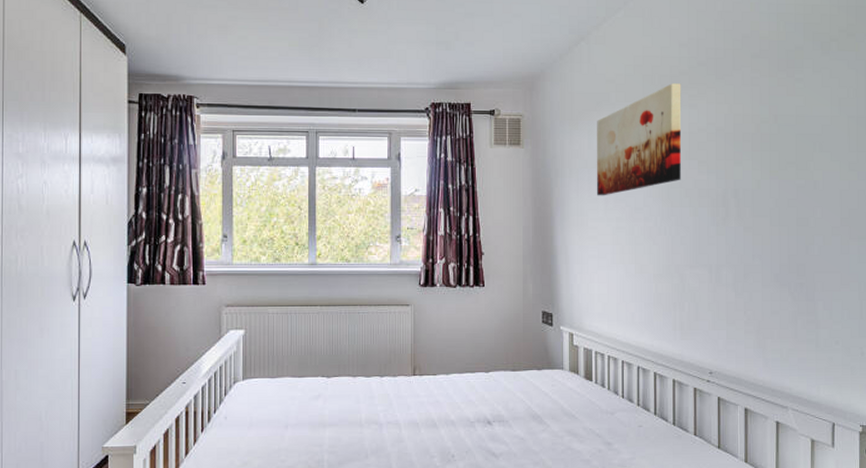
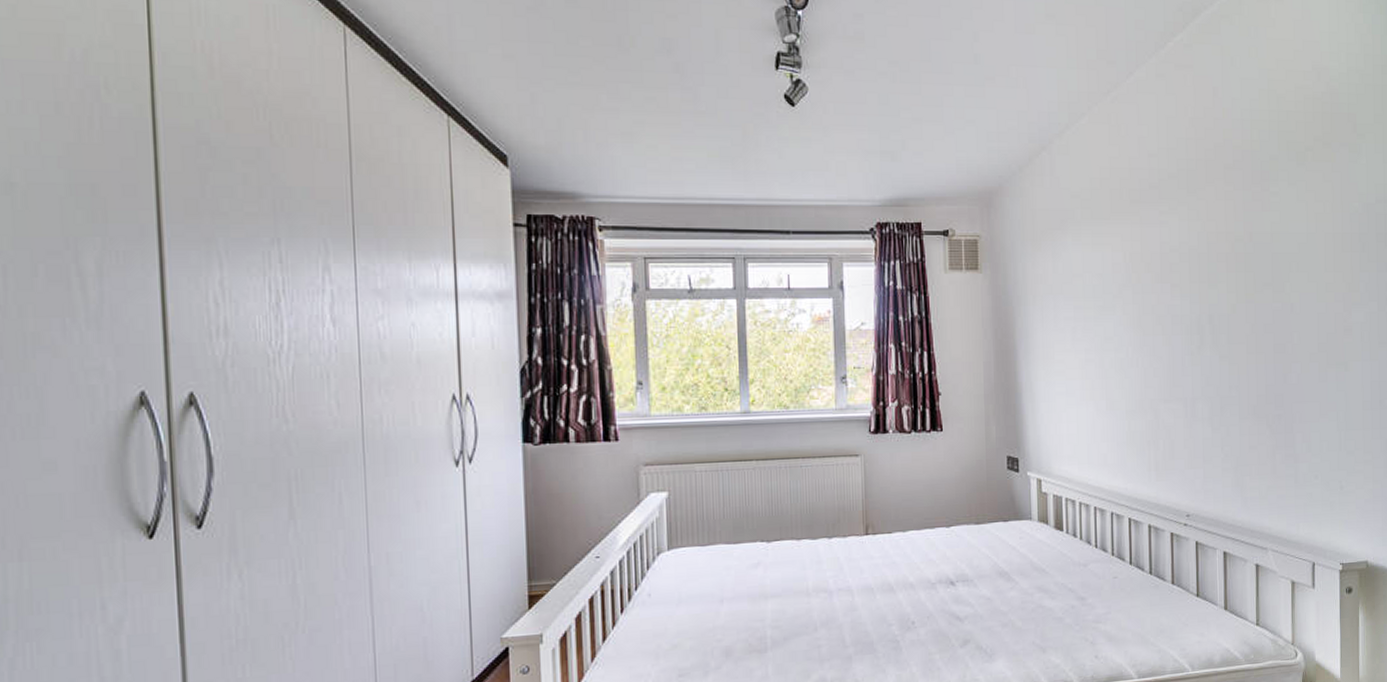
wall art: present [596,83,682,196] -> none [1061,198,1153,326]

